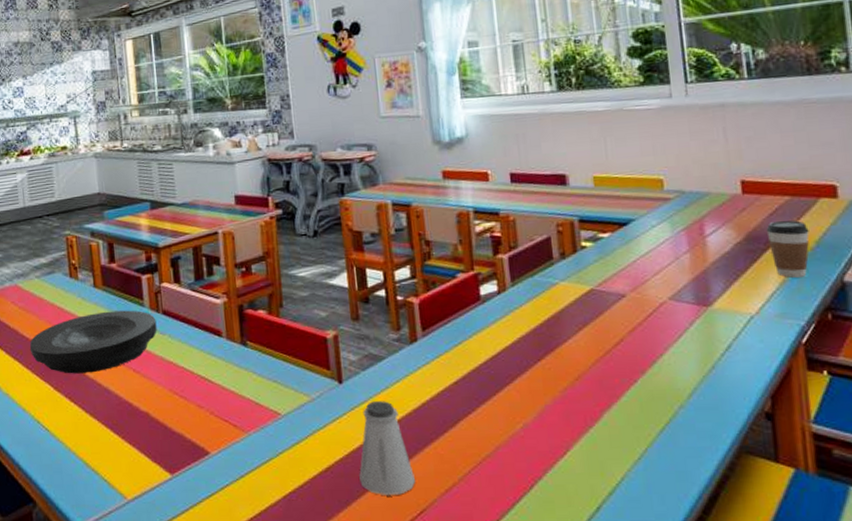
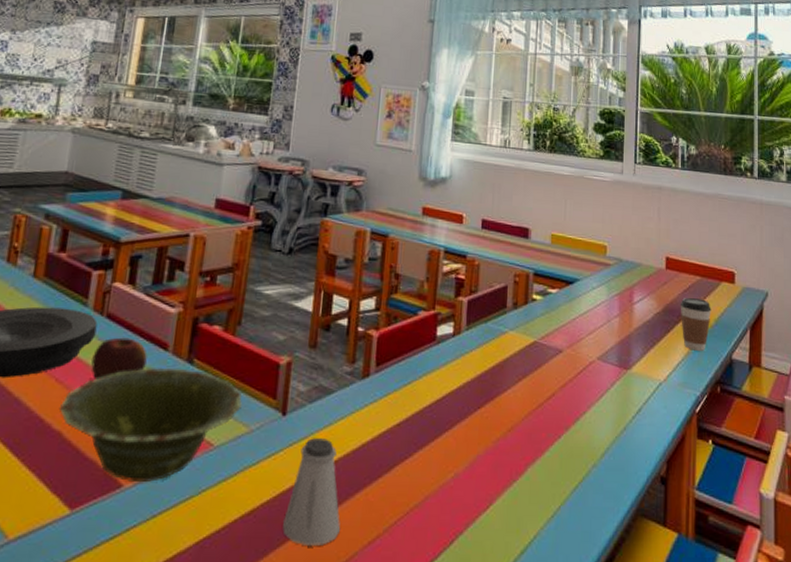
dish: none [141,350,299,449] -> present [58,367,242,482]
apple: none [159,329,206,367] -> present [91,337,148,380]

